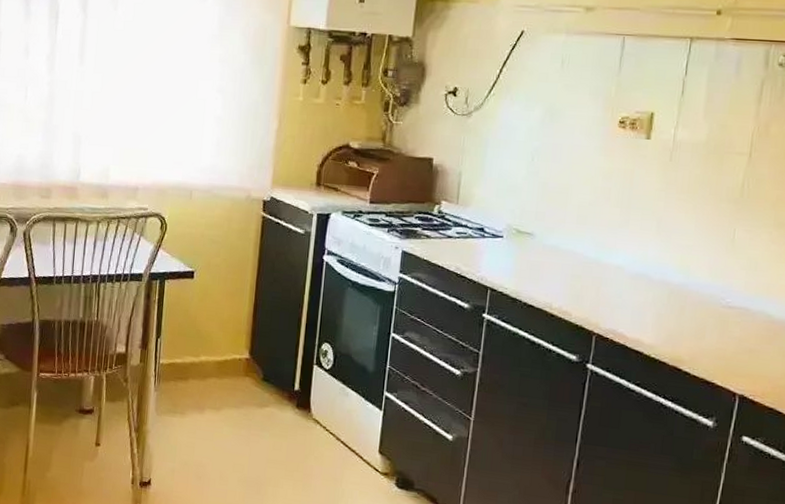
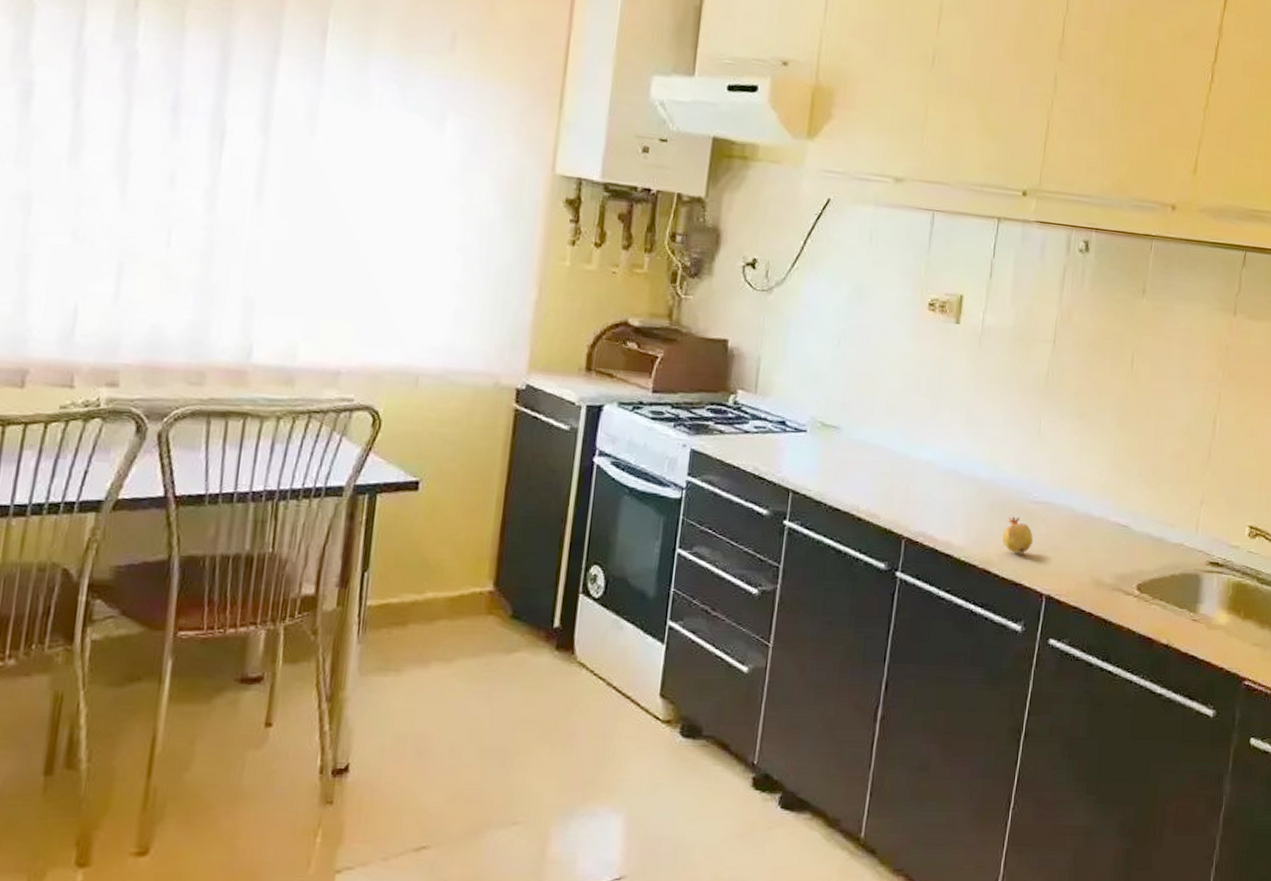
fruit: none [692,319,726,359] -> present [1001,516,1033,558]

